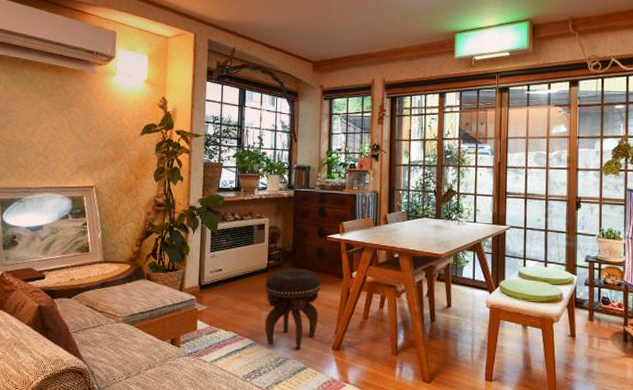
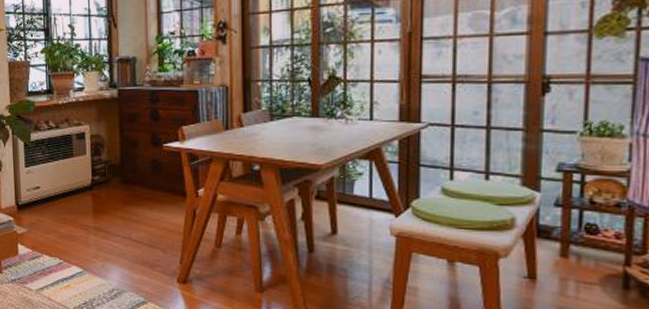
footstool: present [265,268,321,350] -> none [91,185,159,282]

